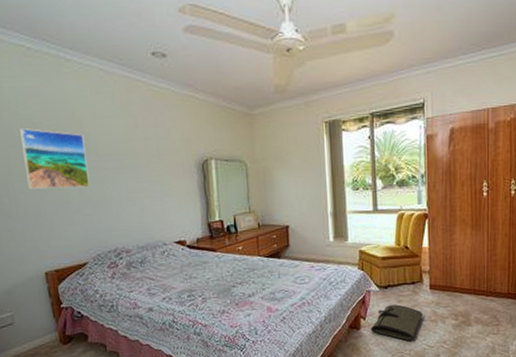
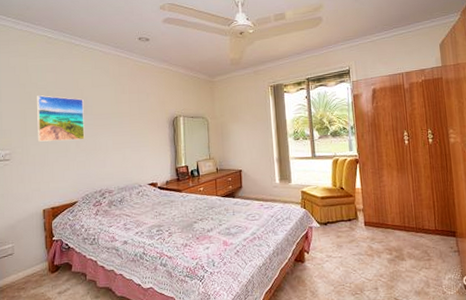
tool roll: present [370,304,423,342] -> none [313,240,360,275]

